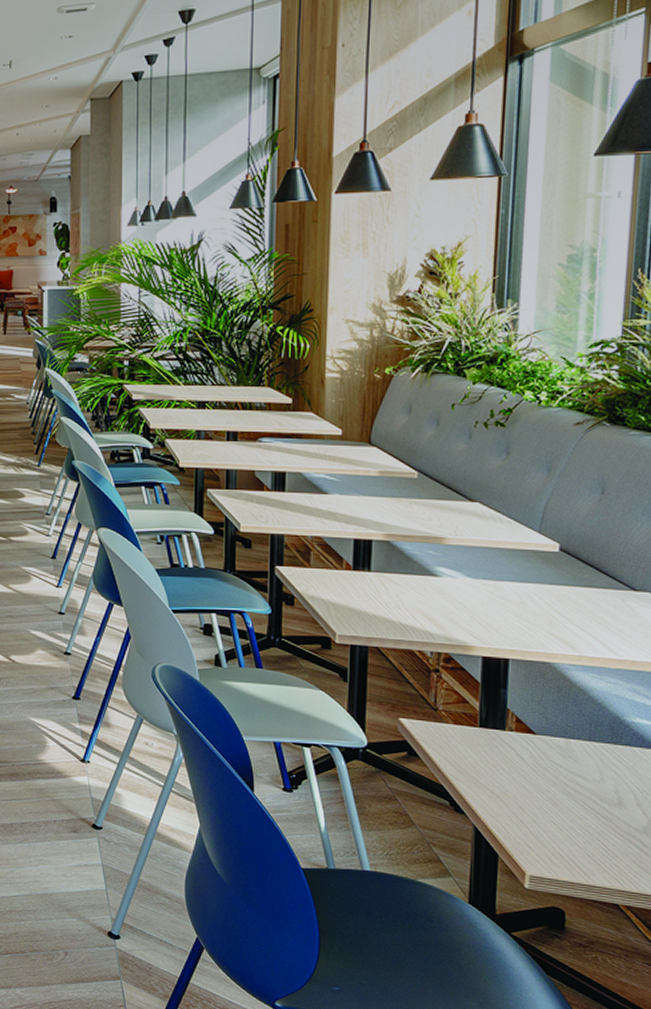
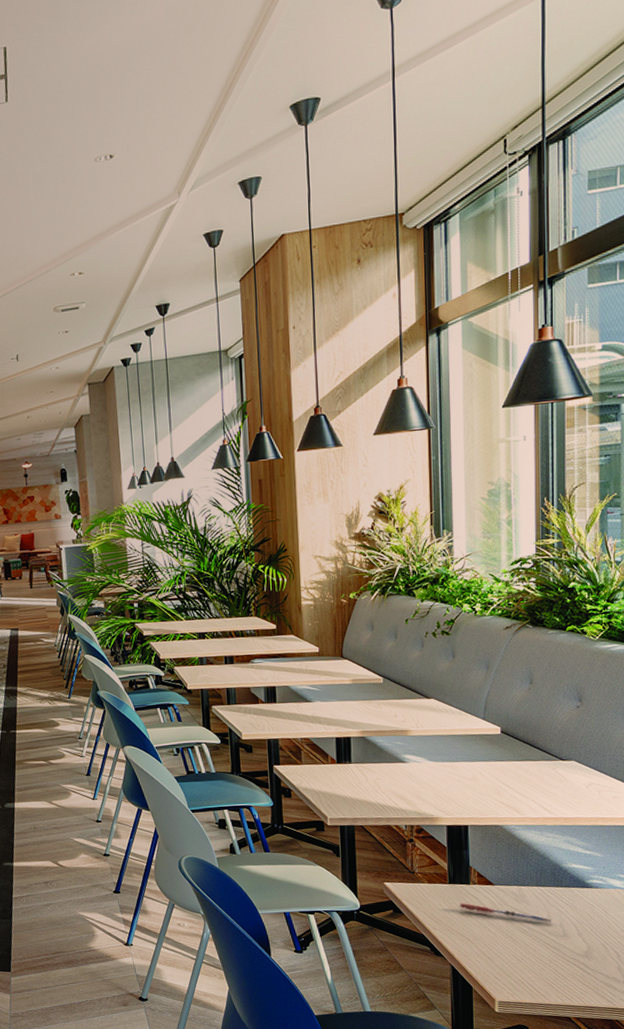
pen: none [490,751,605,788] -> present [459,902,551,923]

